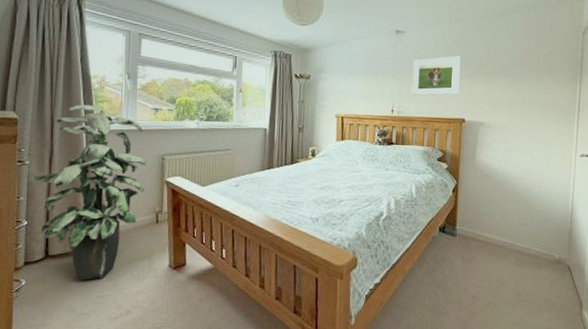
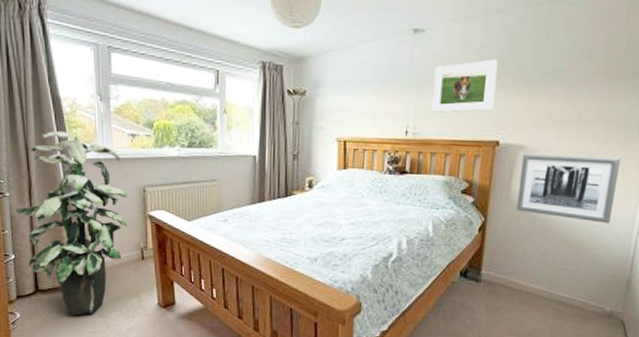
wall art: none [481,129,555,185] -> present [516,153,621,224]

